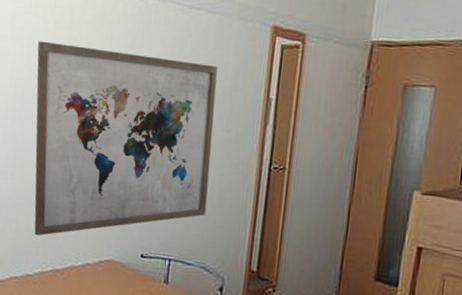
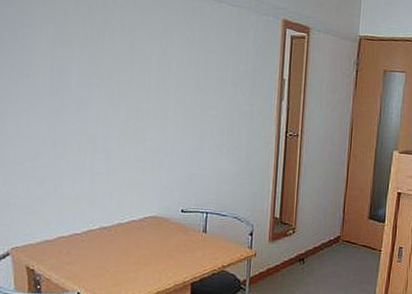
wall art: present [34,41,218,236] -> none [71,22,240,199]

